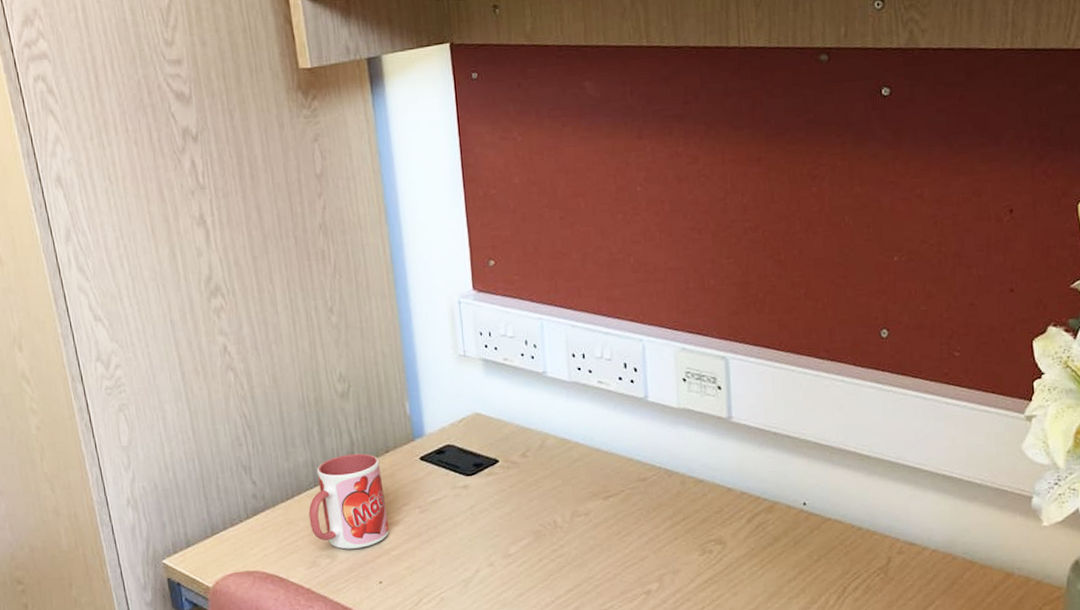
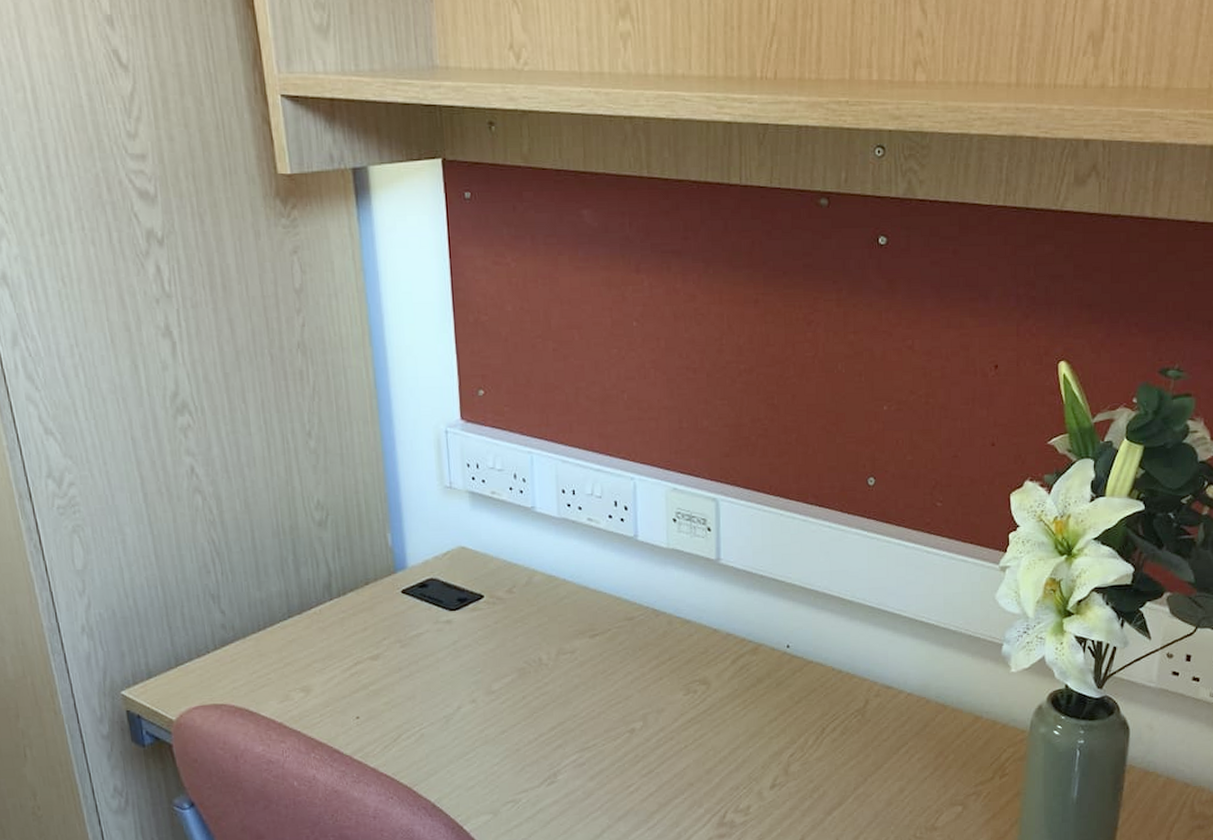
mug: present [308,453,389,549] -> none [281,584,367,683]

